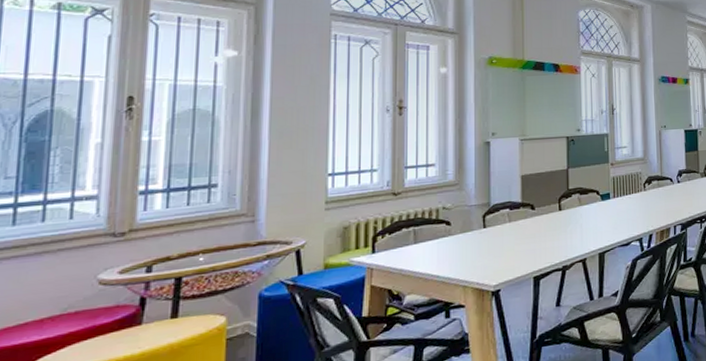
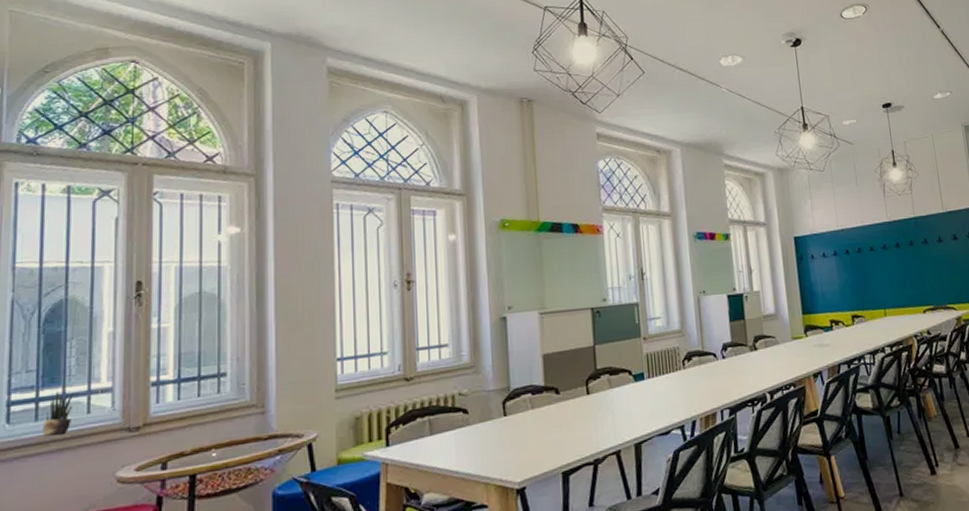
potted plant: none [20,198,56,241] -> present [43,392,73,437]

